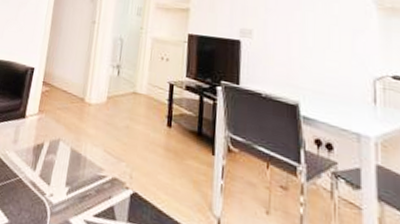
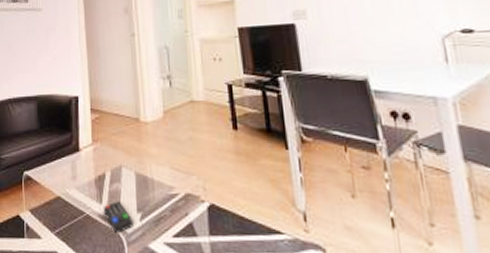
remote control: none [35,171,60,203] -> present [103,201,133,234]

